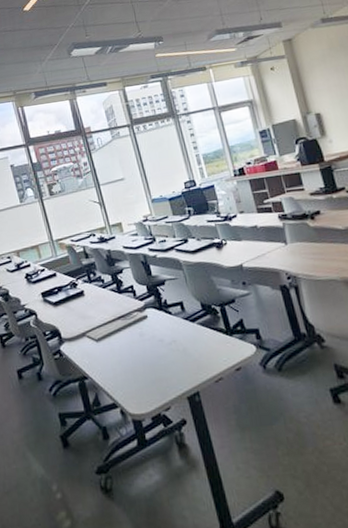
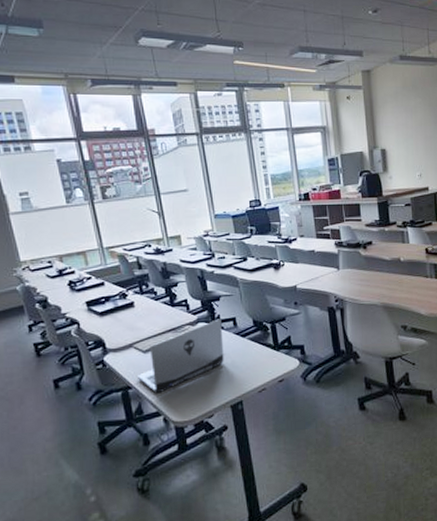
laptop computer: none [91,303,176,384] -> present [136,319,224,394]

